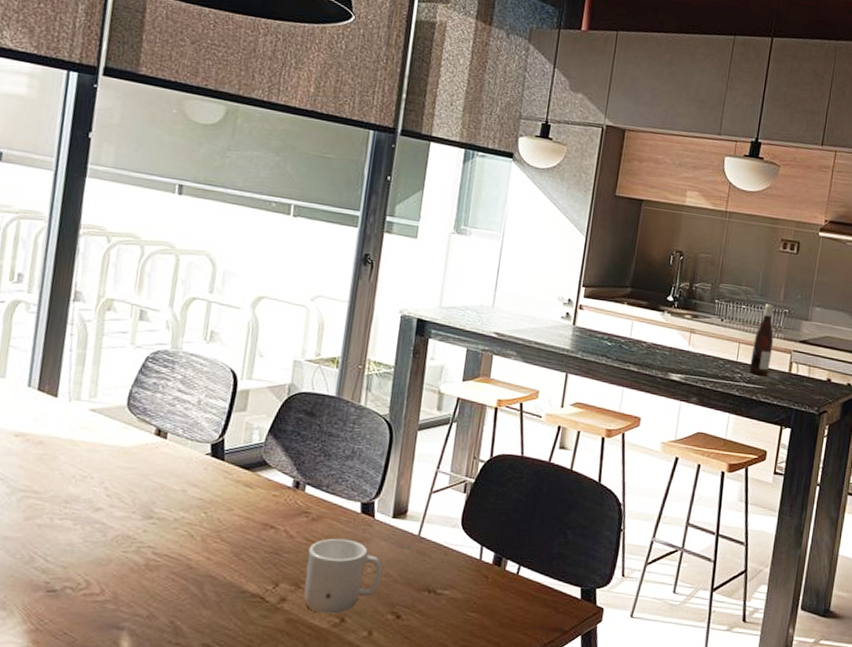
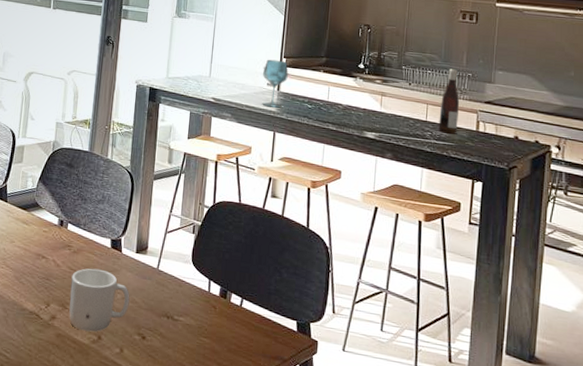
wine glass: none [554,288,587,345] -> present [262,59,288,108]

